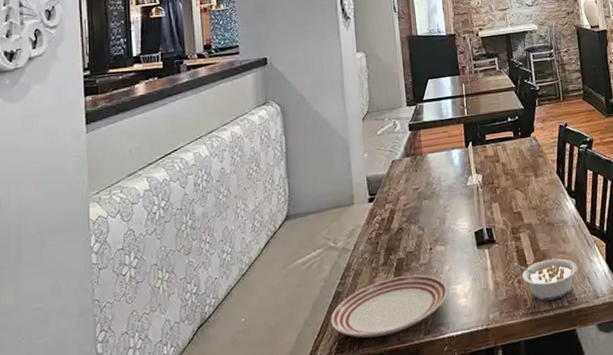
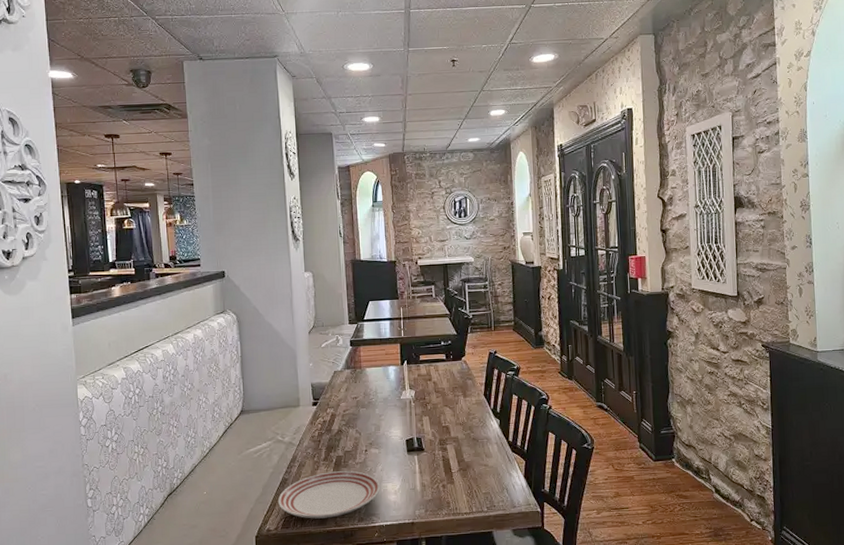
legume: present [514,258,578,301] -> none [440,469,497,505]

